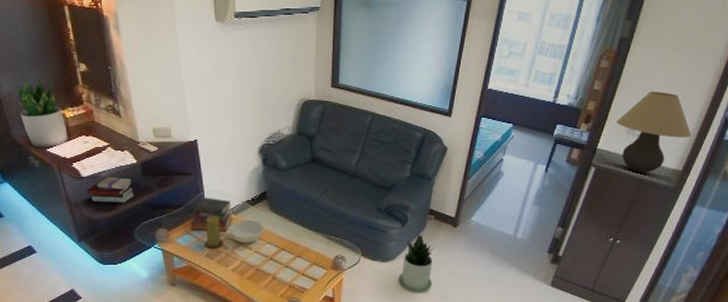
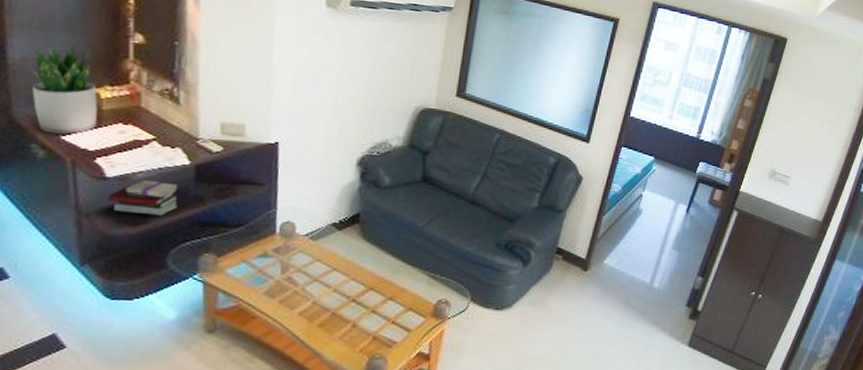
books: present [190,197,233,231] -> none [249,215,311,262]
candle: present [205,215,223,250] -> none [266,240,293,285]
bowl: present [229,219,264,244] -> none [303,247,351,279]
planter: present [398,234,434,293] -> none [513,277,559,350]
table lamp: present [617,91,692,172] -> none [759,136,831,221]

